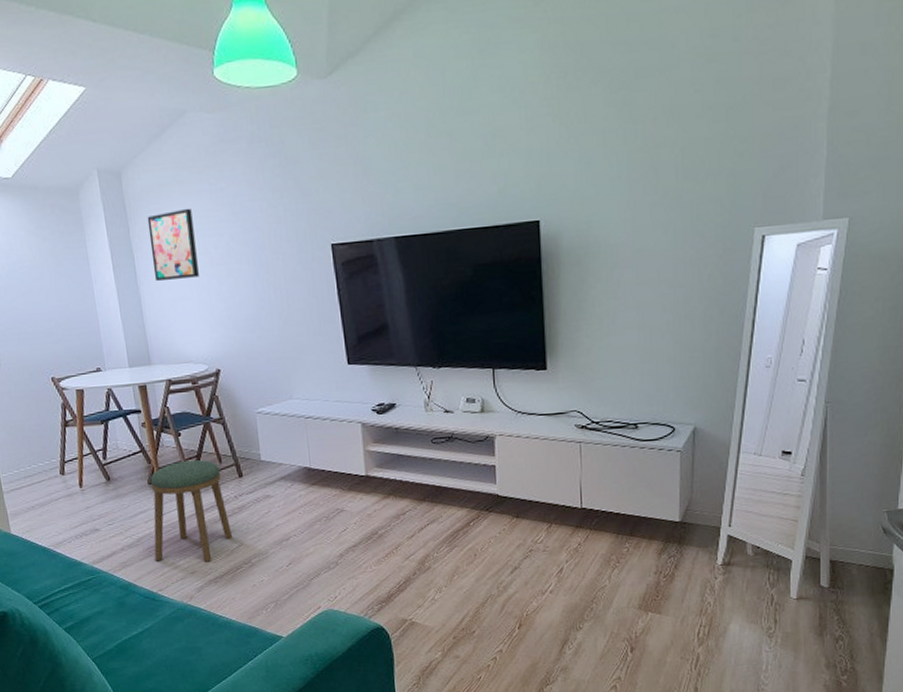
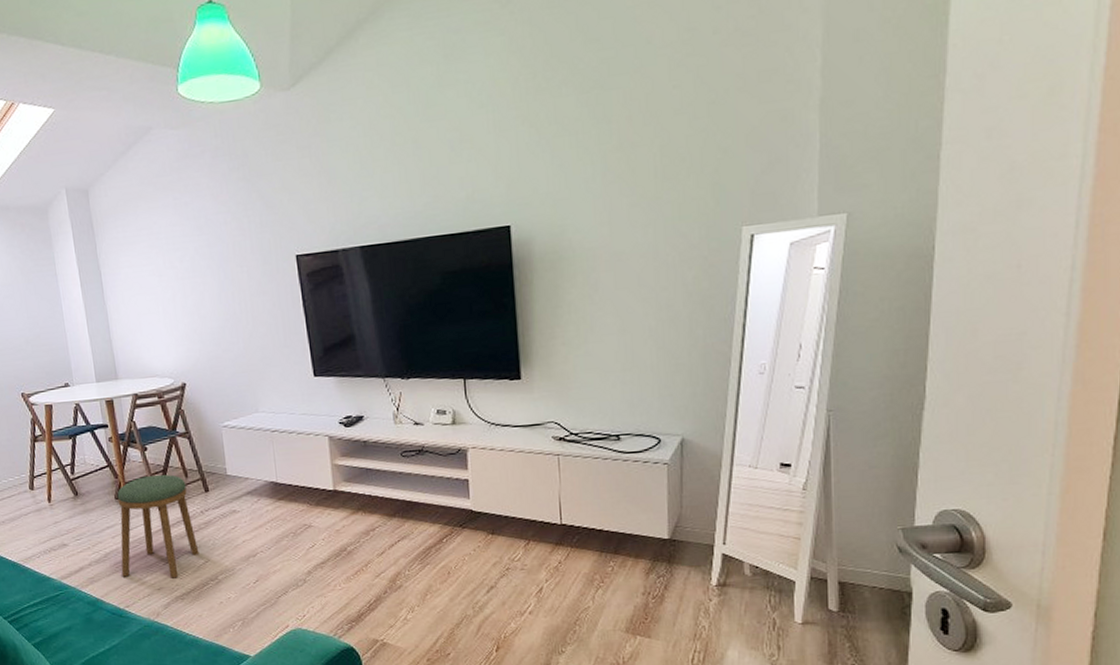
wall art: present [147,208,199,282] -> none [113,223,165,297]

